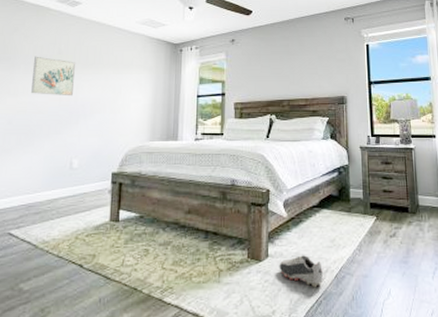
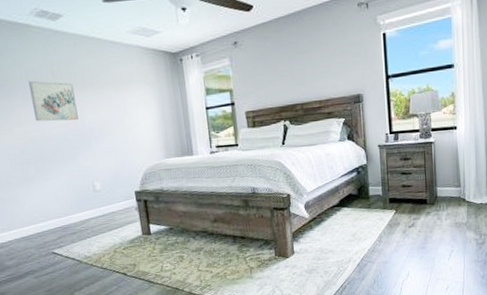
shoe: present [279,255,323,288] -> none [305,249,346,276]

